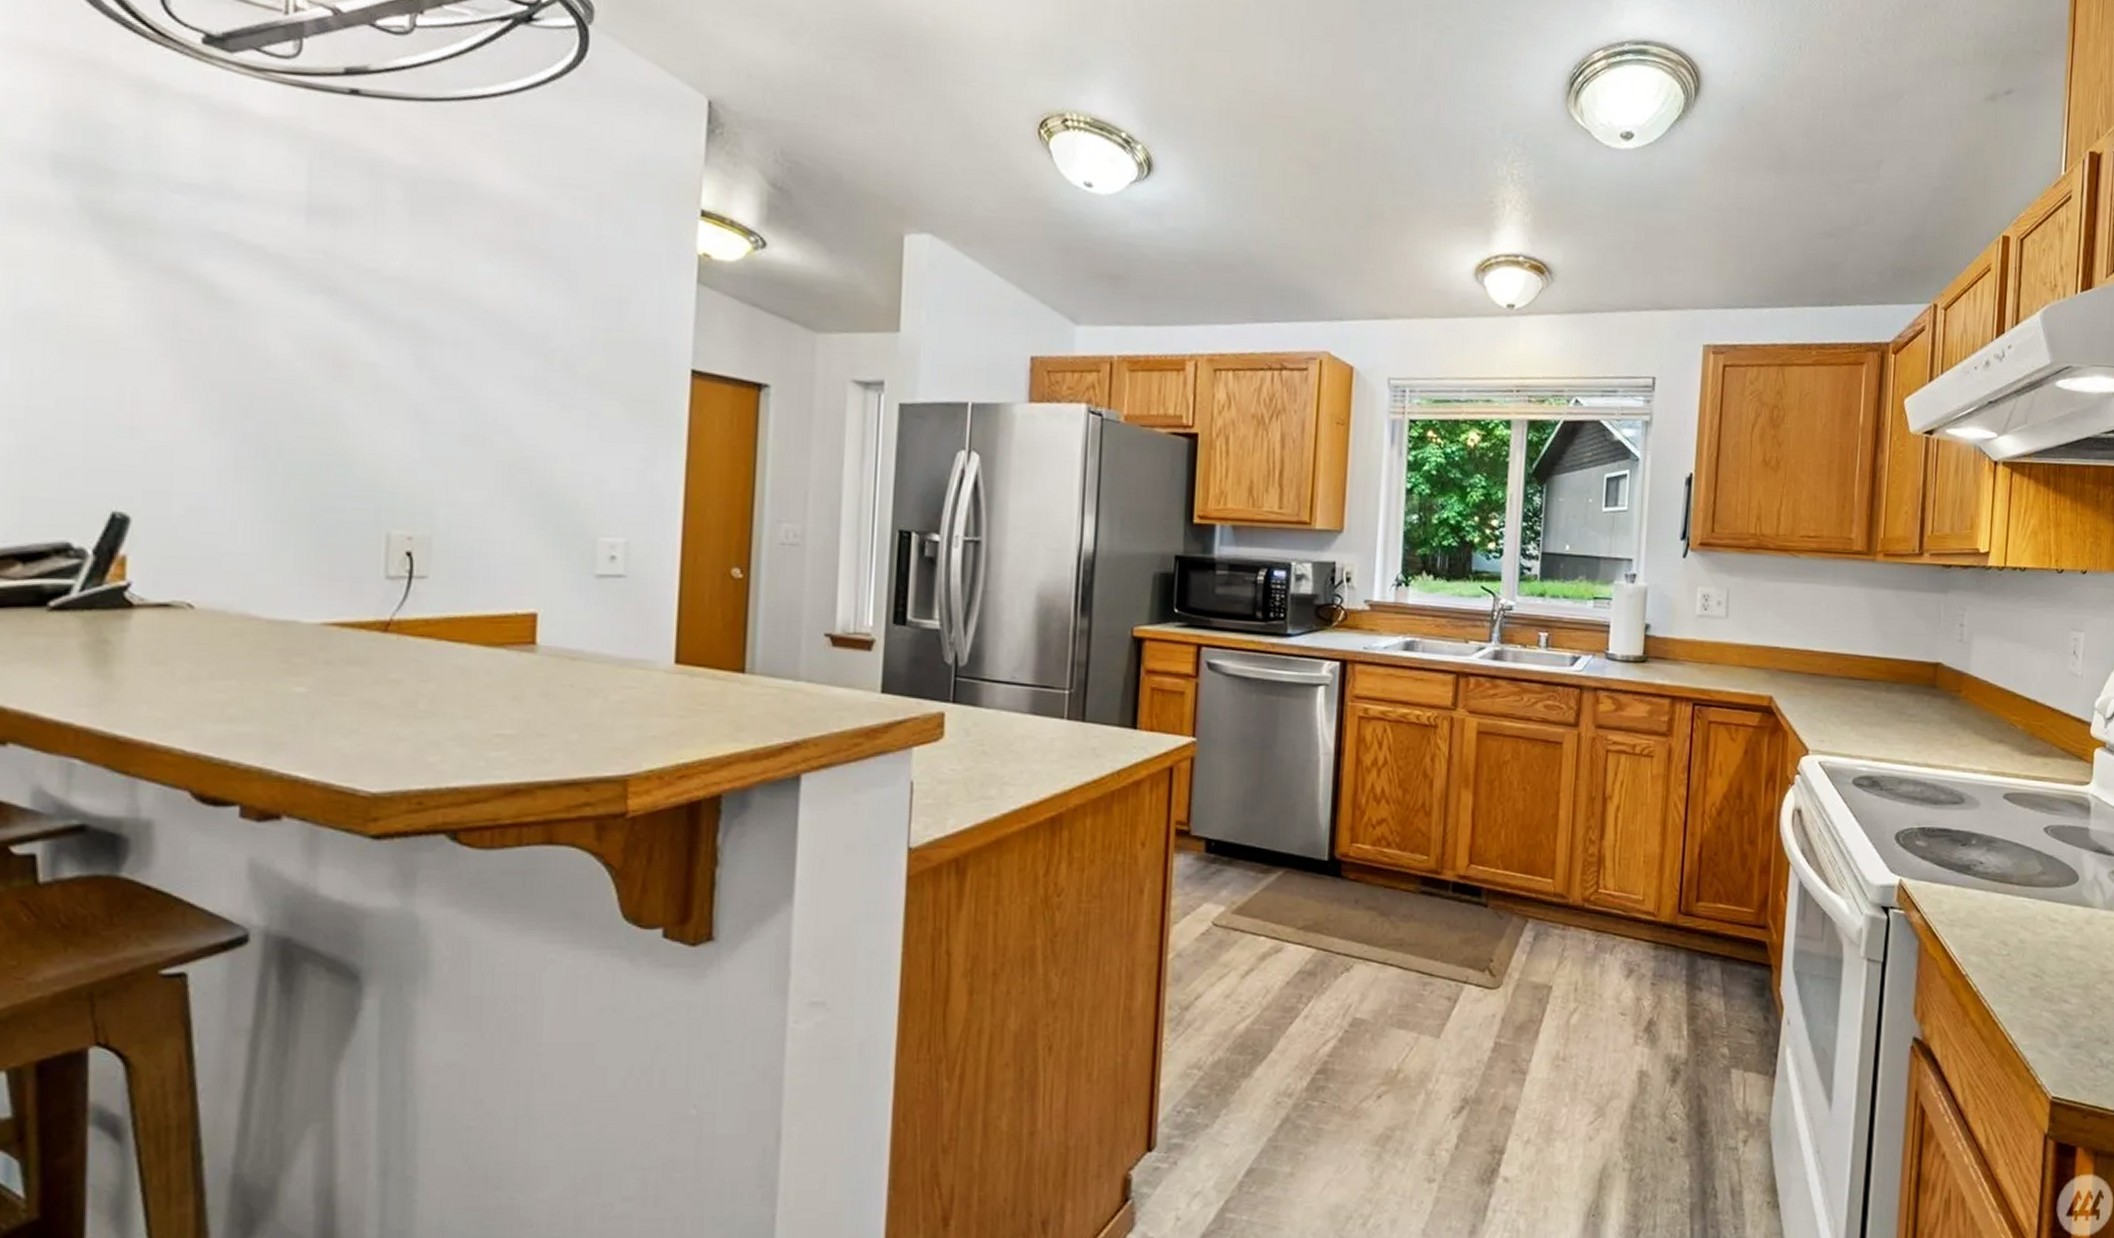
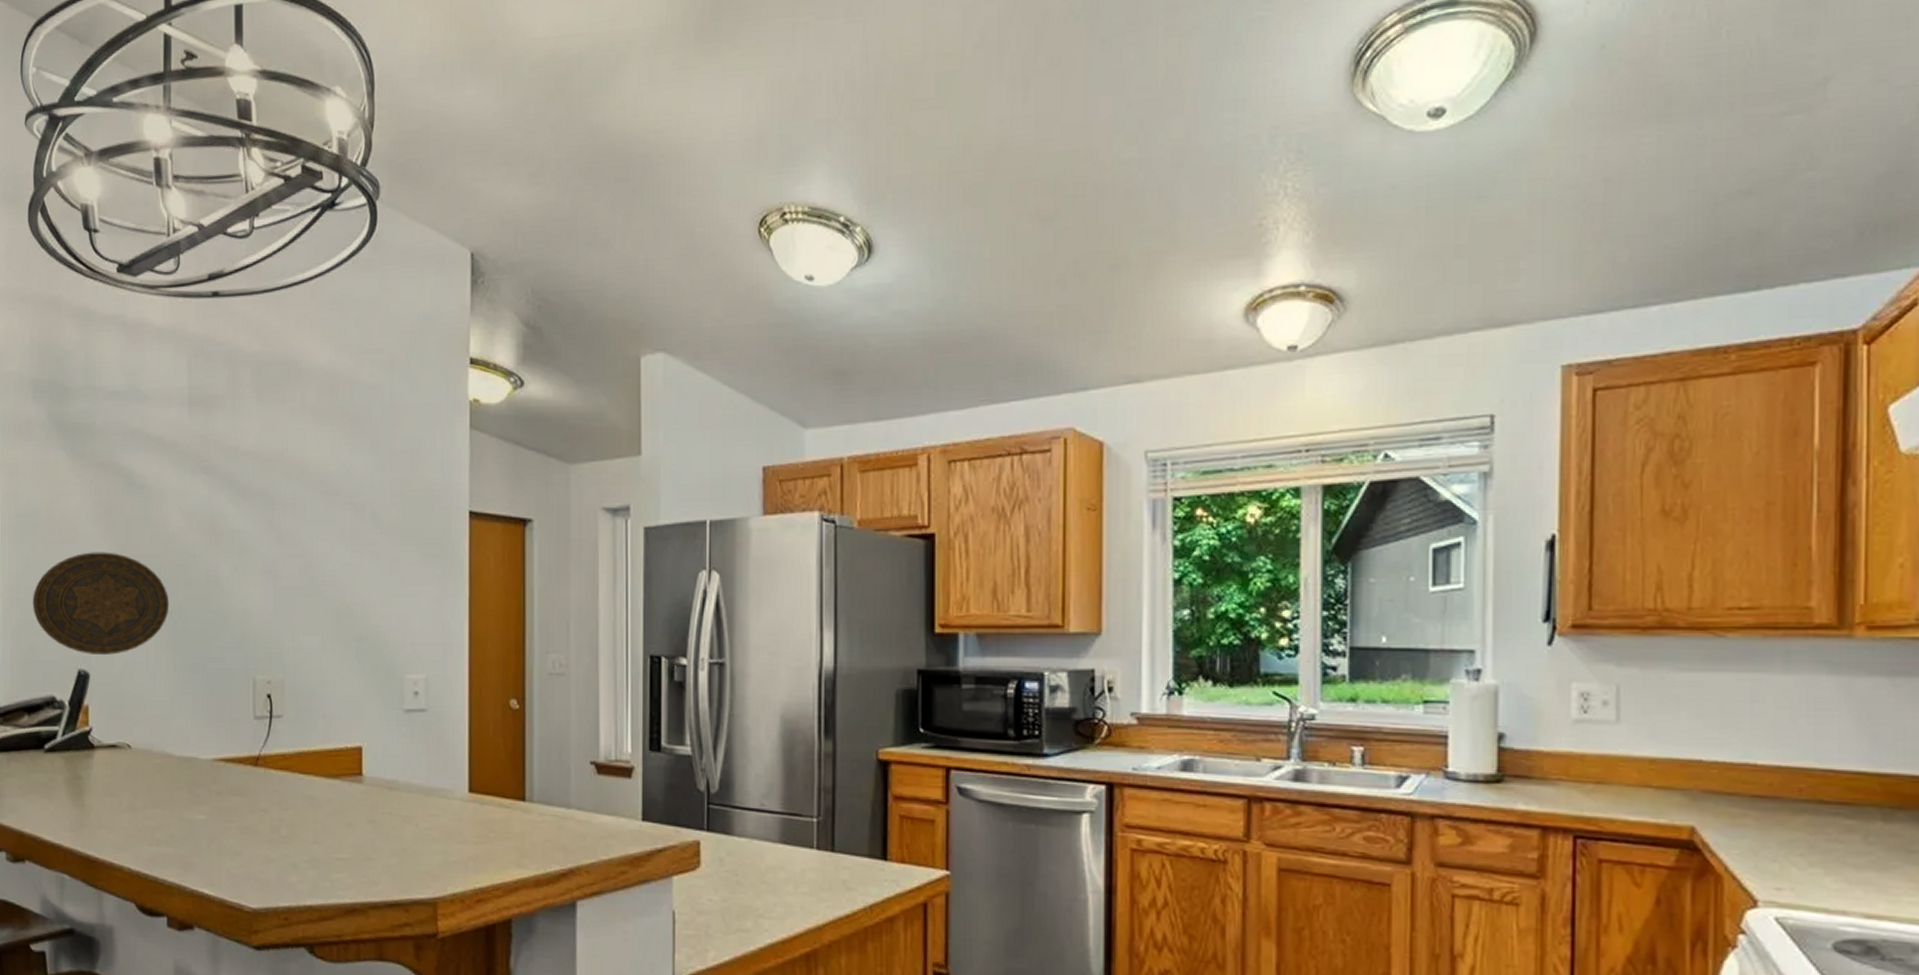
decorative plate: none [37,371,265,497] -> present [32,552,170,656]

